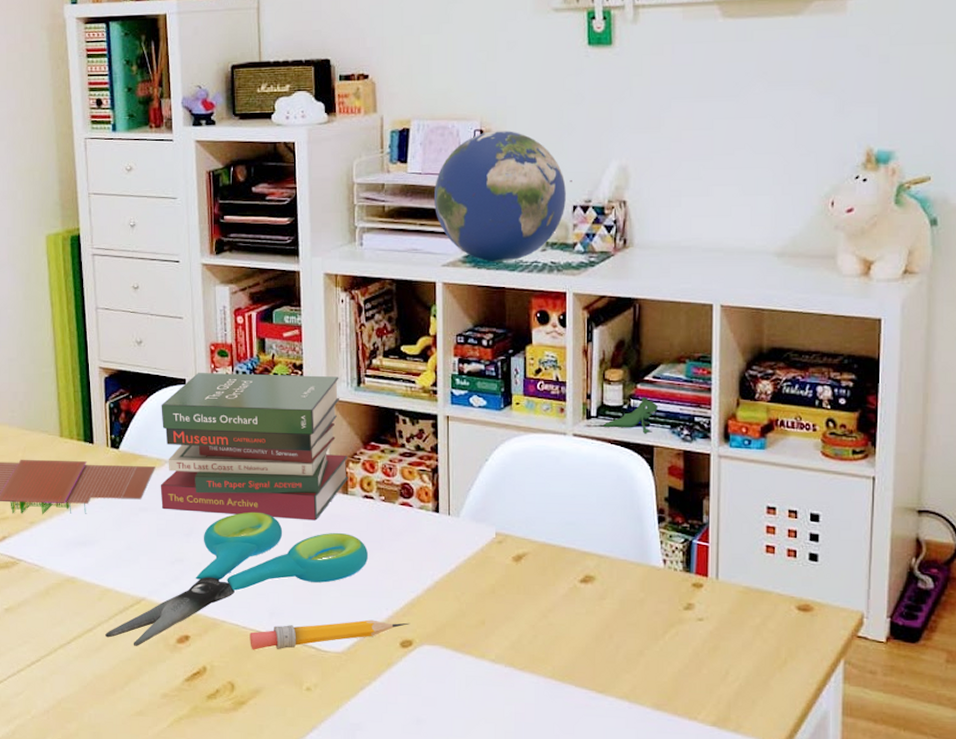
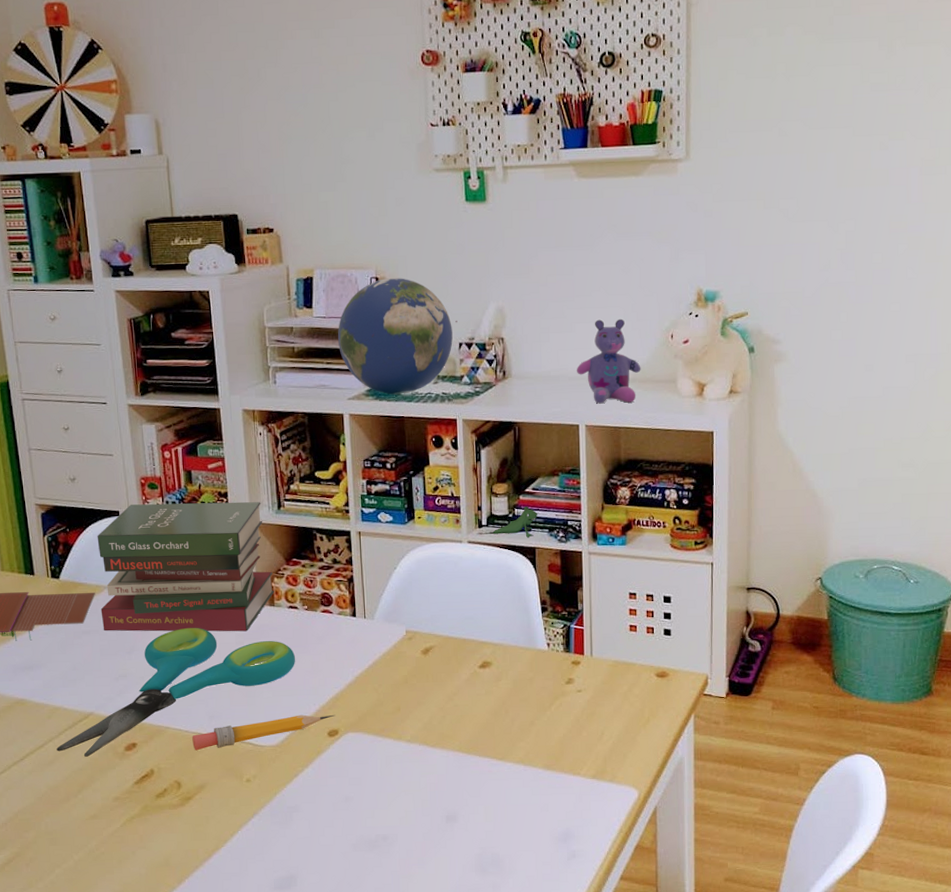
toy: none [713,181,792,281] -> present [577,318,641,404]

